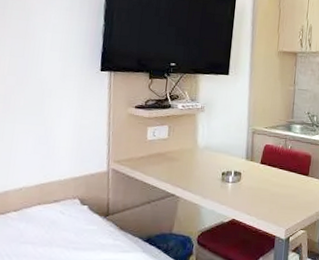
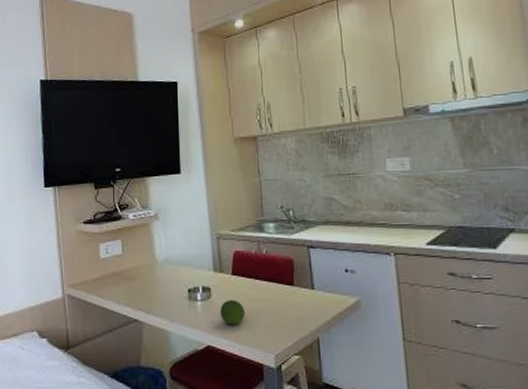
fruit: none [246,183,267,204] -> present [220,300,245,325]

